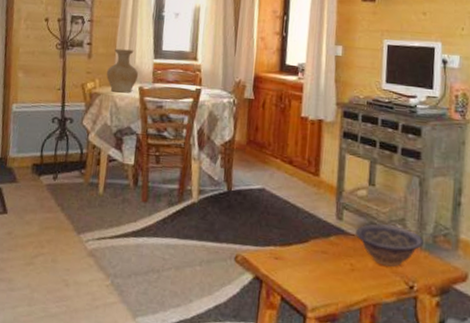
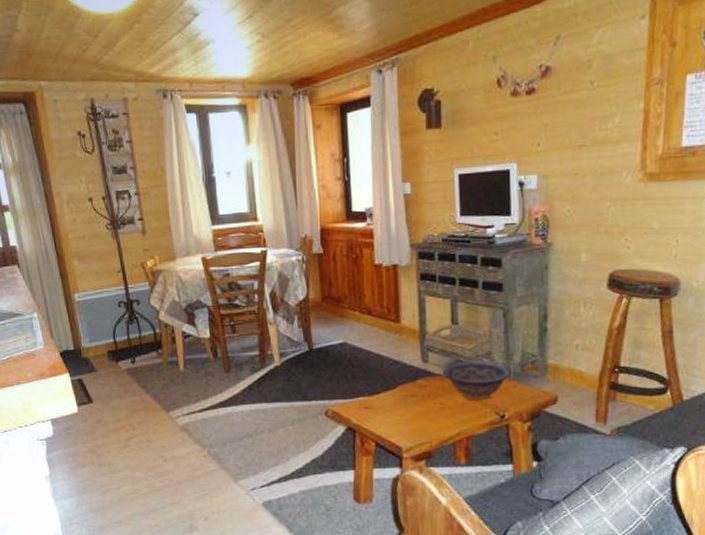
vase: present [106,48,139,93] -> none [165,219,199,267]

